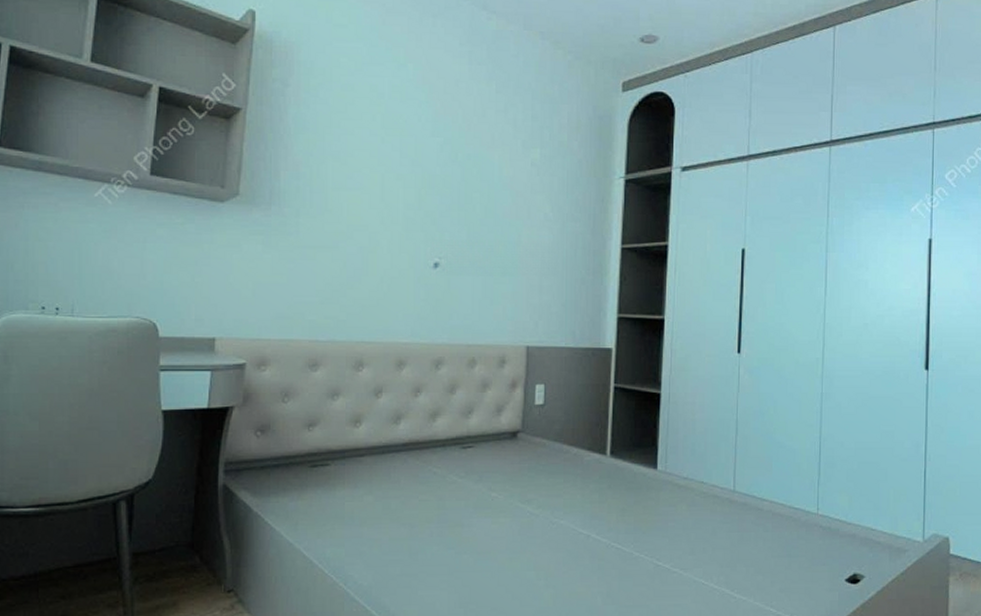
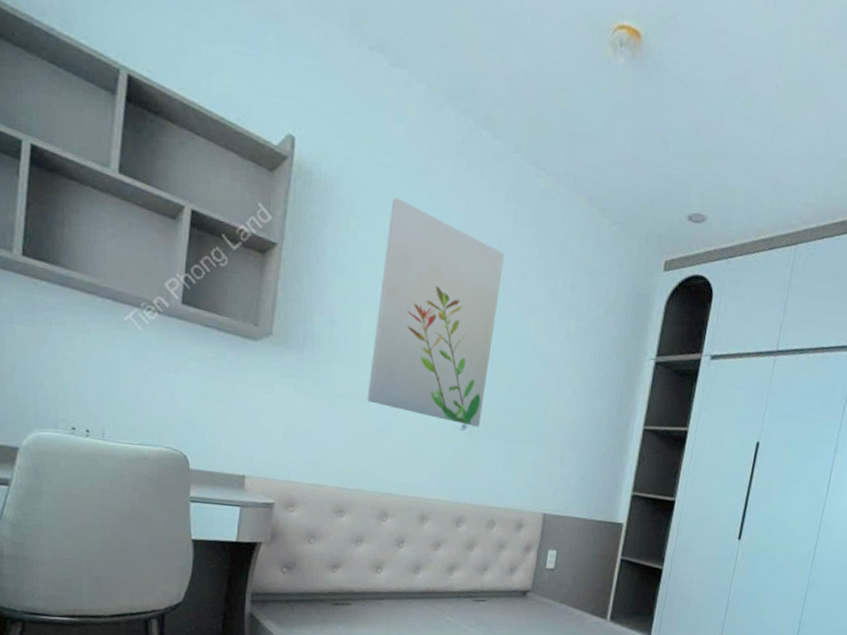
wall art: none [335,53,463,264] -> present [367,197,505,427]

